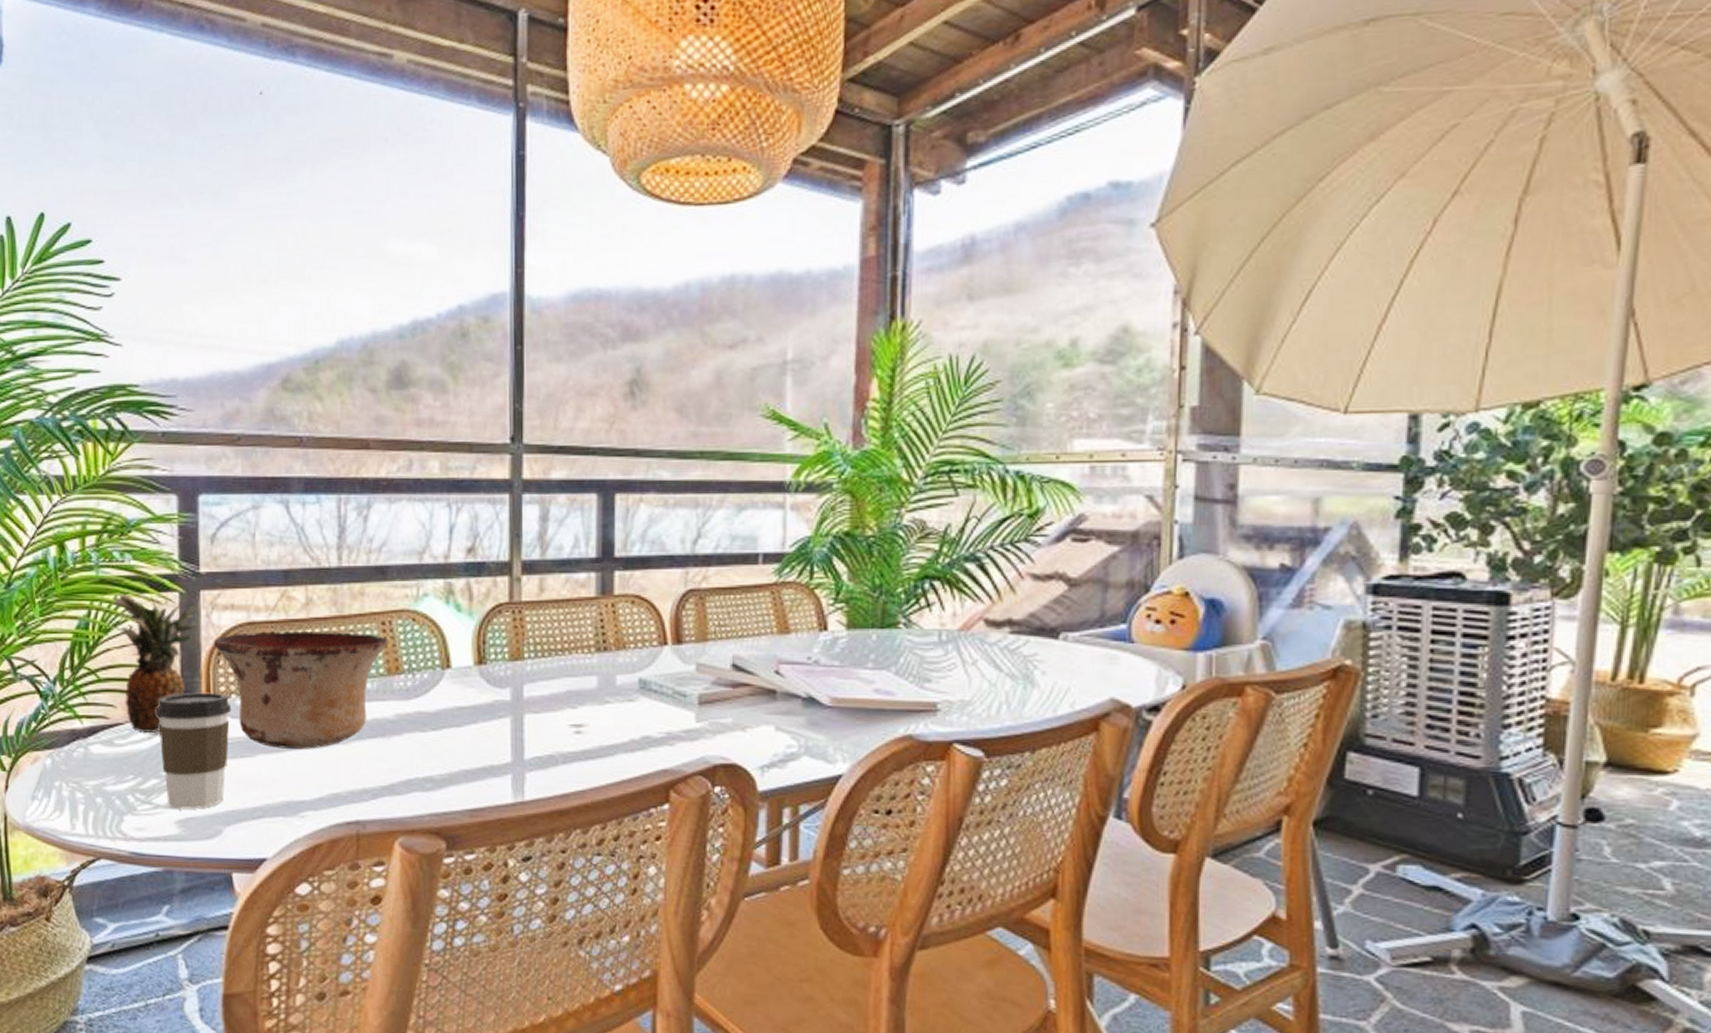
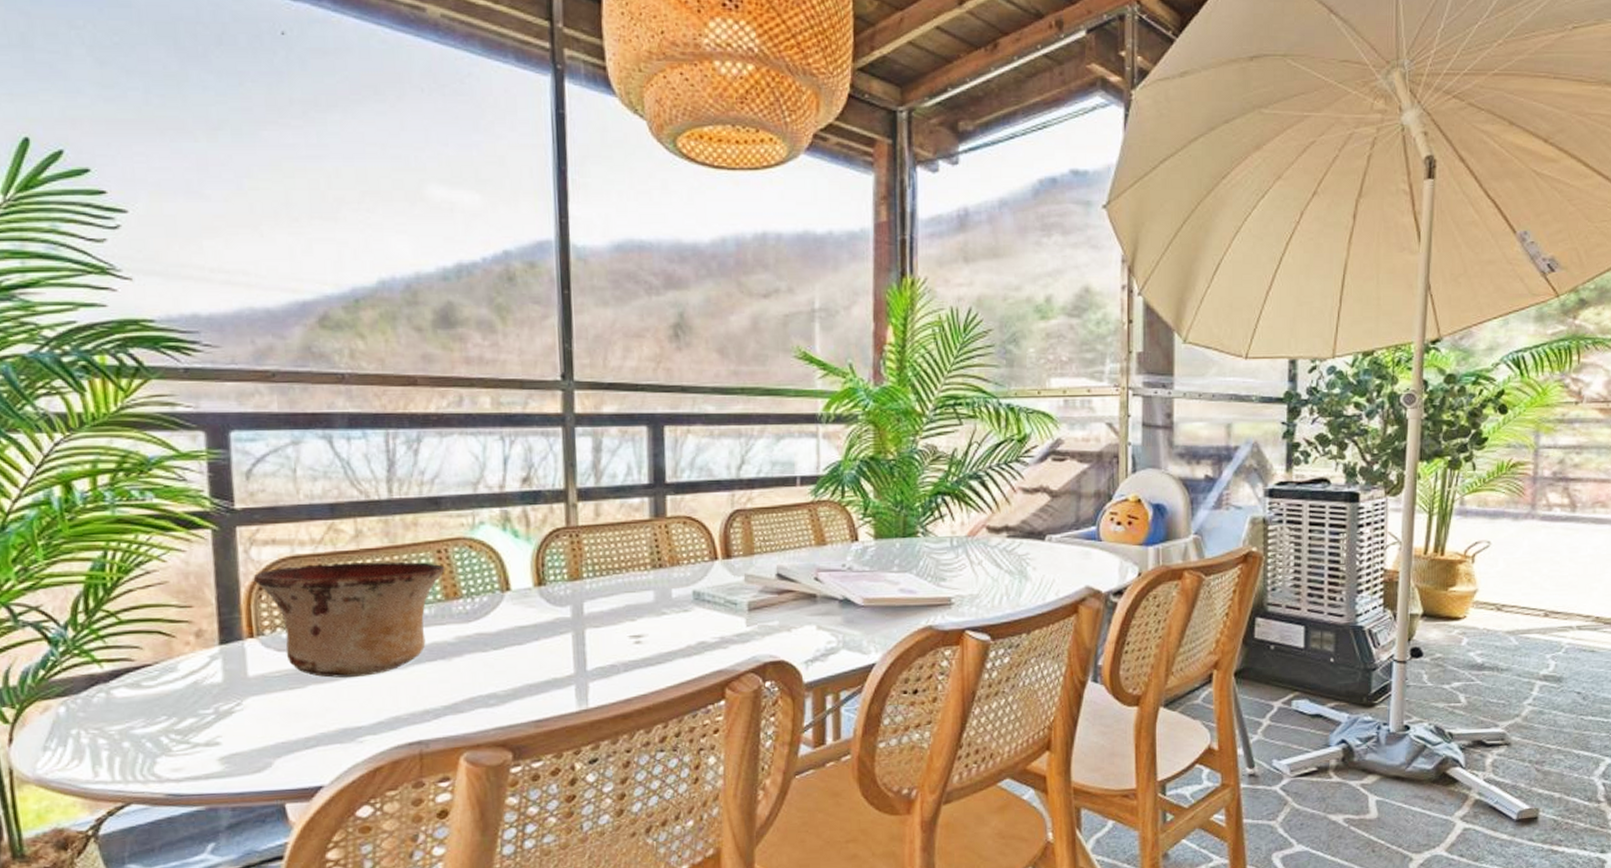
fruit: present [111,592,197,733] -> none [131,532,234,672]
coffee cup: present [156,692,232,809] -> none [190,627,278,746]

